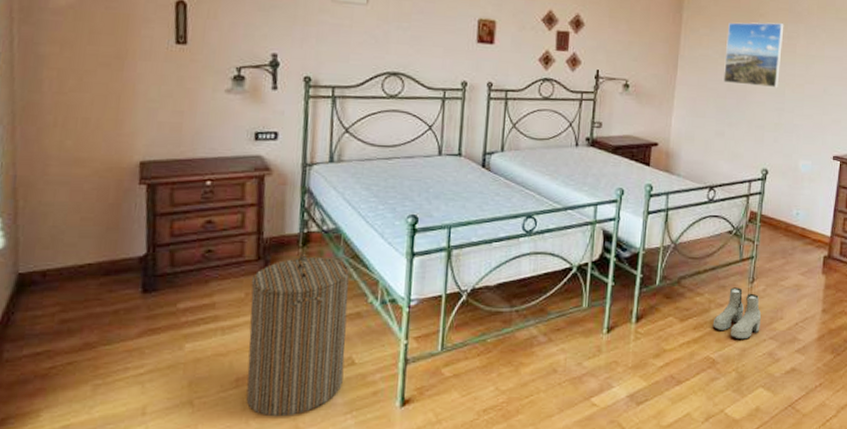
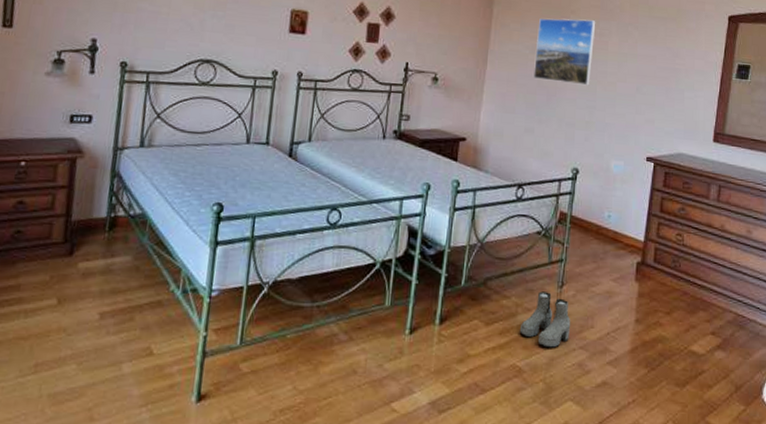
laundry hamper: present [246,253,350,417] -> none [43,237,154,407]

